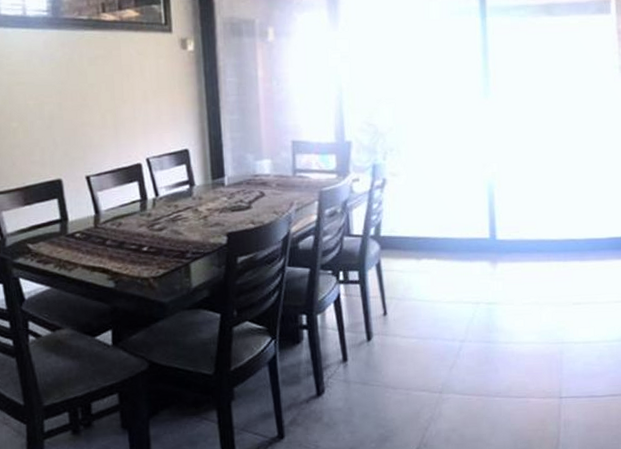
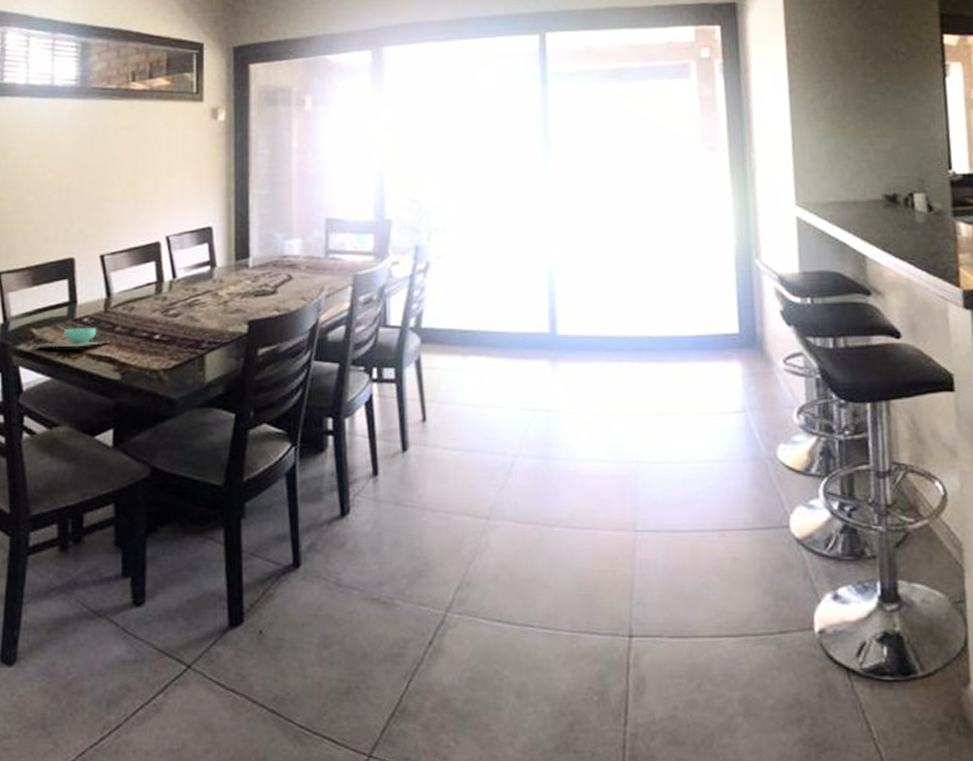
soup bowl: none [30,241,102,261] -> present [33,326,110,348]

